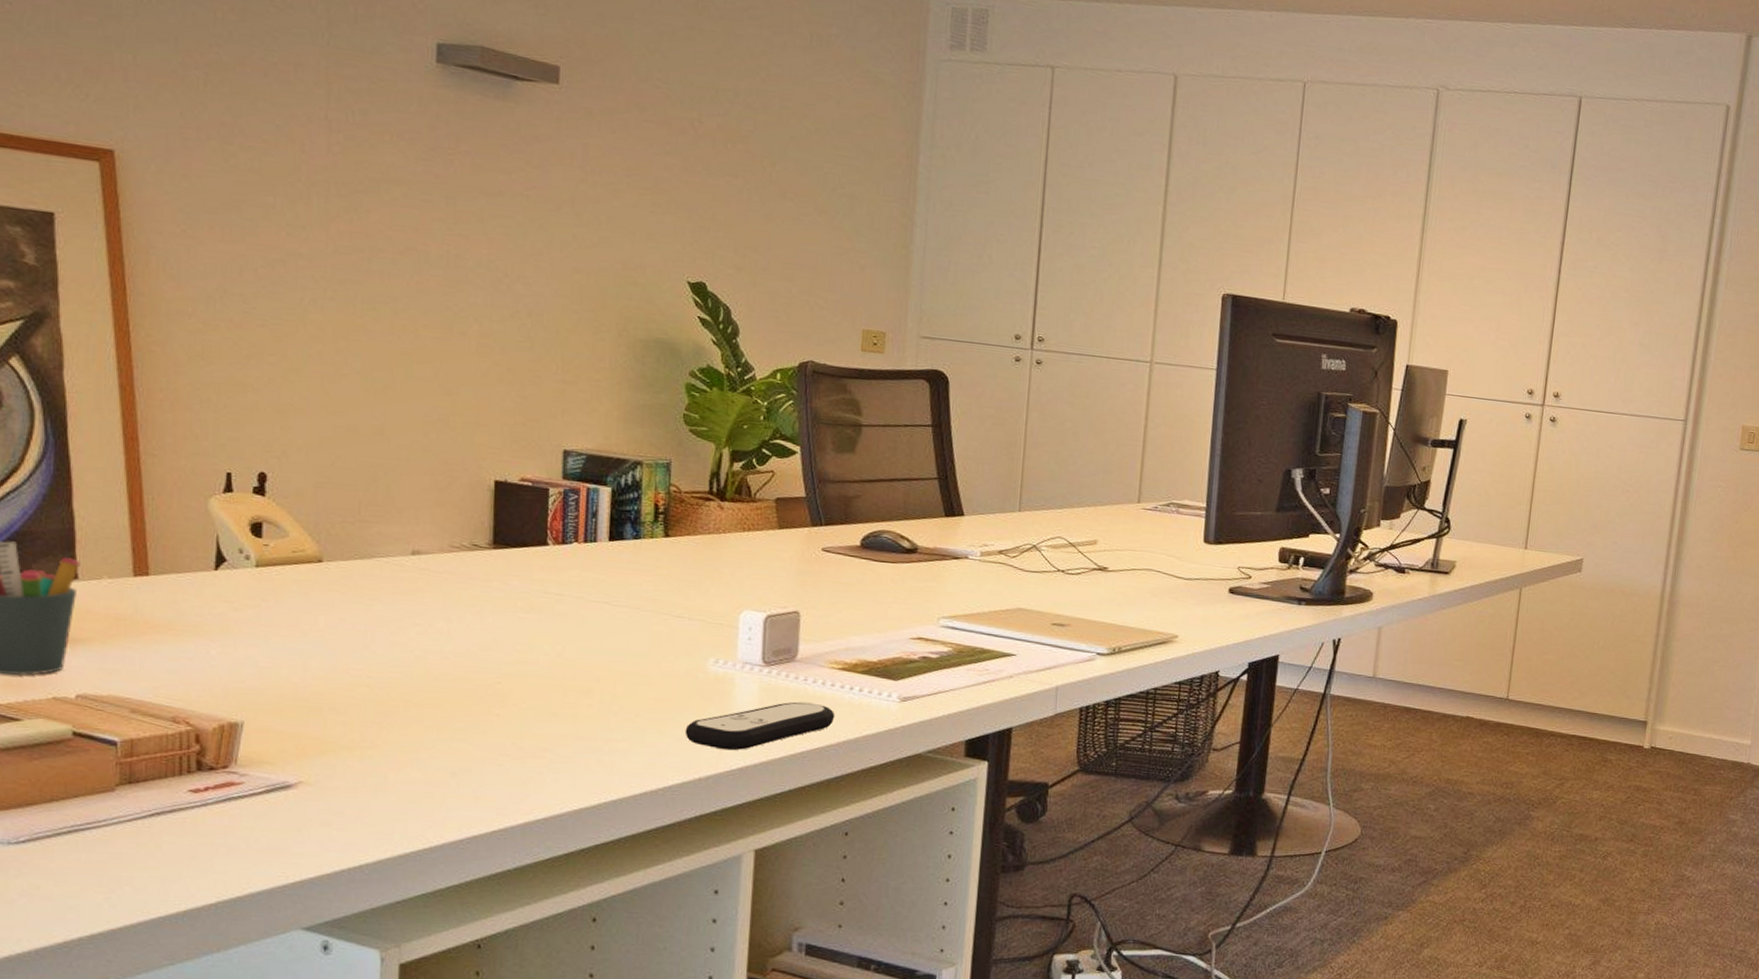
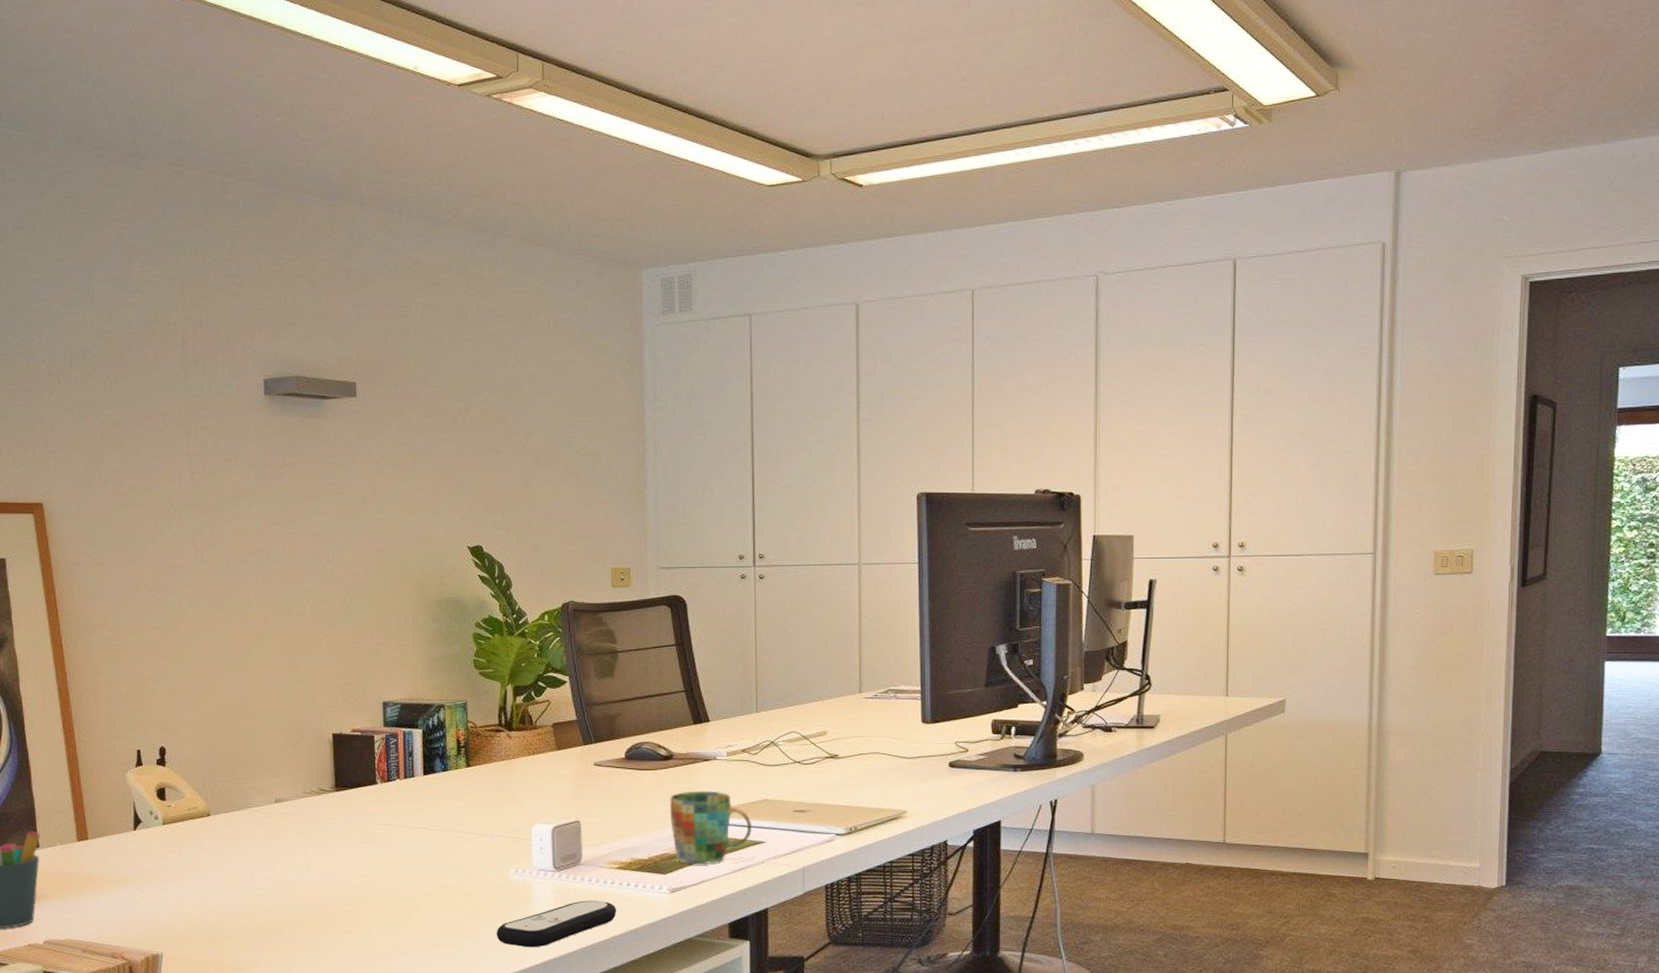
mug: none [907,591,1003,674] -> present [669,790,752,865]

